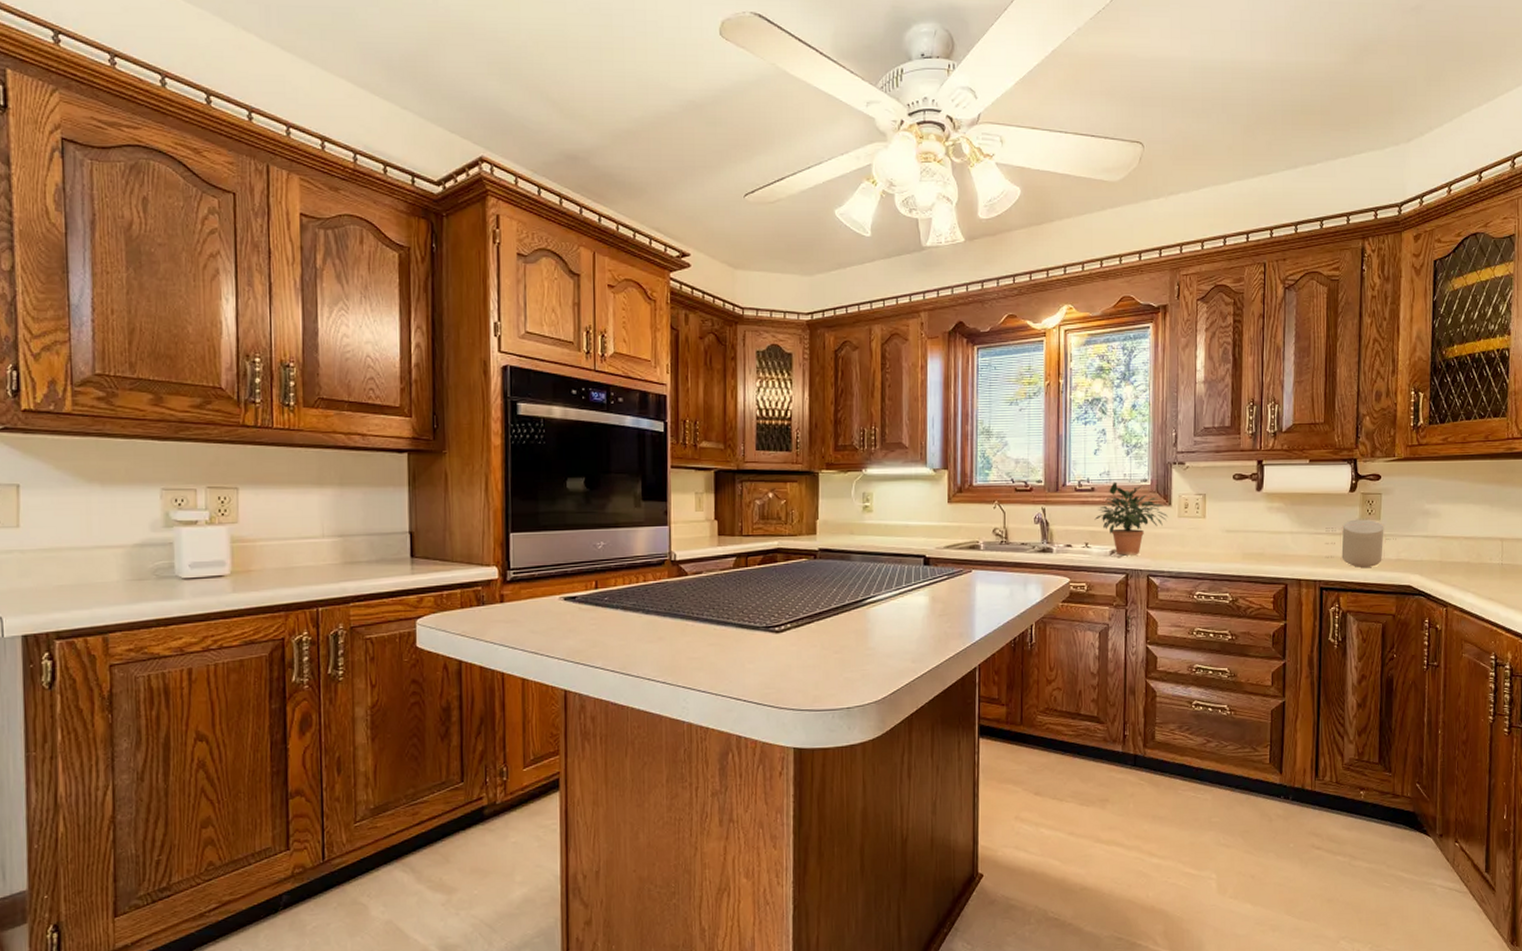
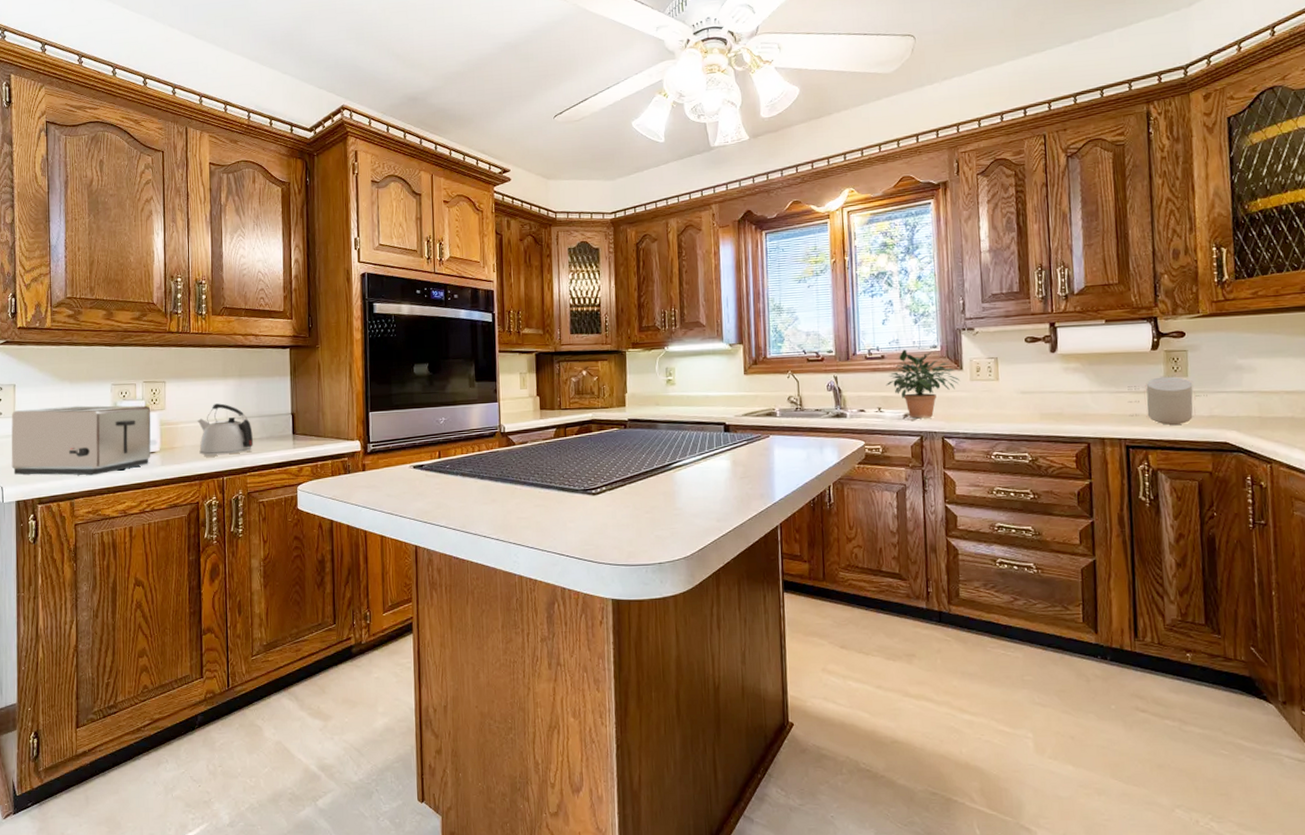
toaster: none [13,515,219,604] -> present [11,405,151,476]
kettle: none [282,517,358,583] -> present [197,403,253,457]

